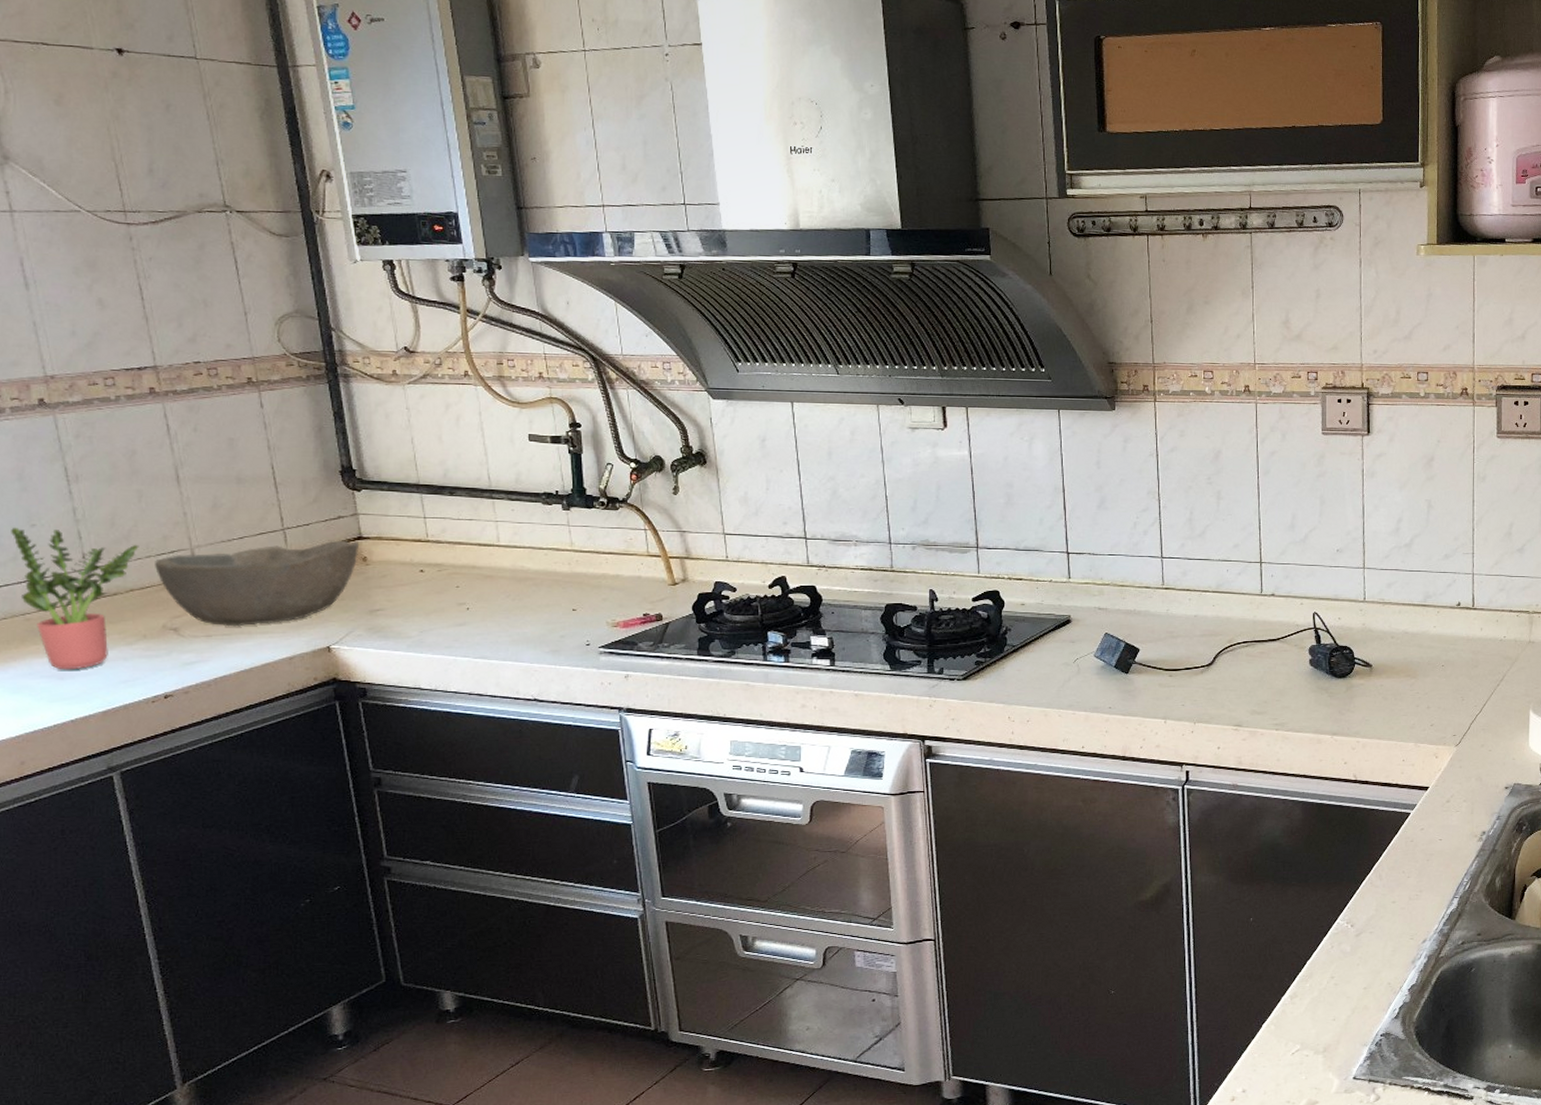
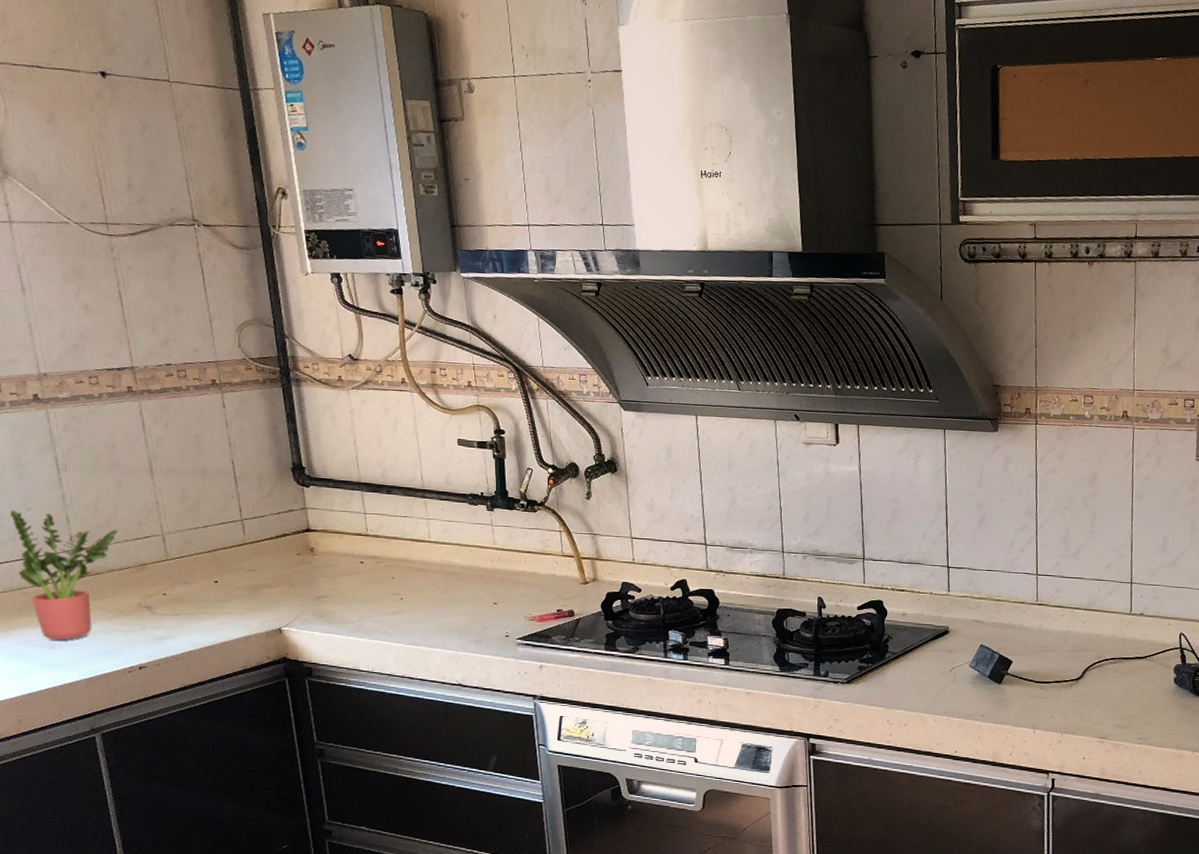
bowl: present [155,540,360,627] -> none [132,531,308,607]

